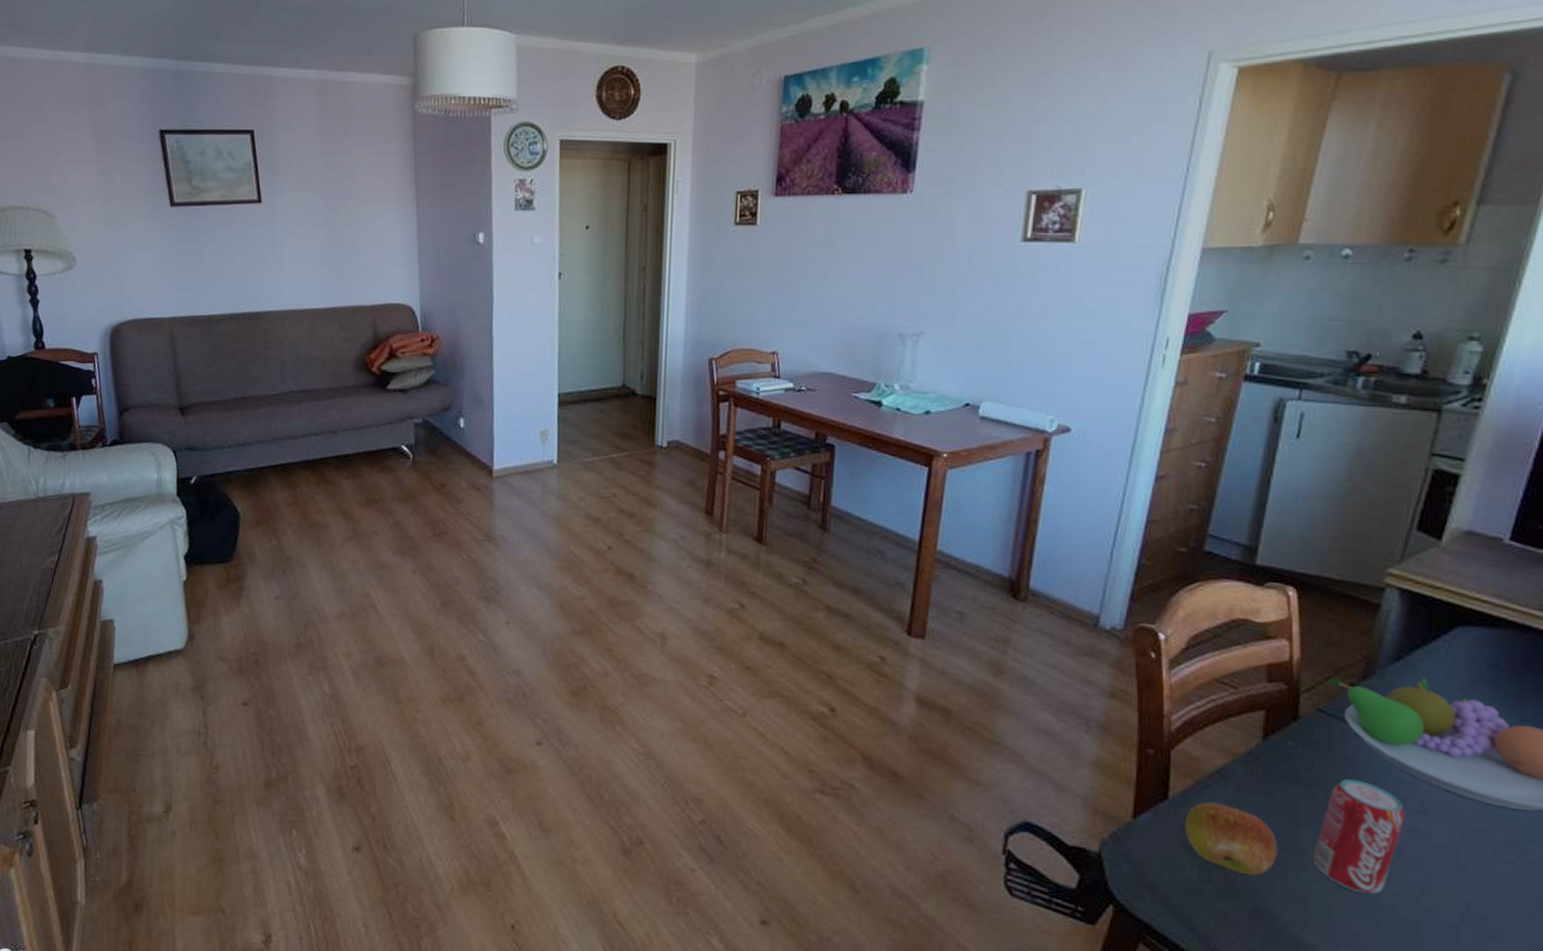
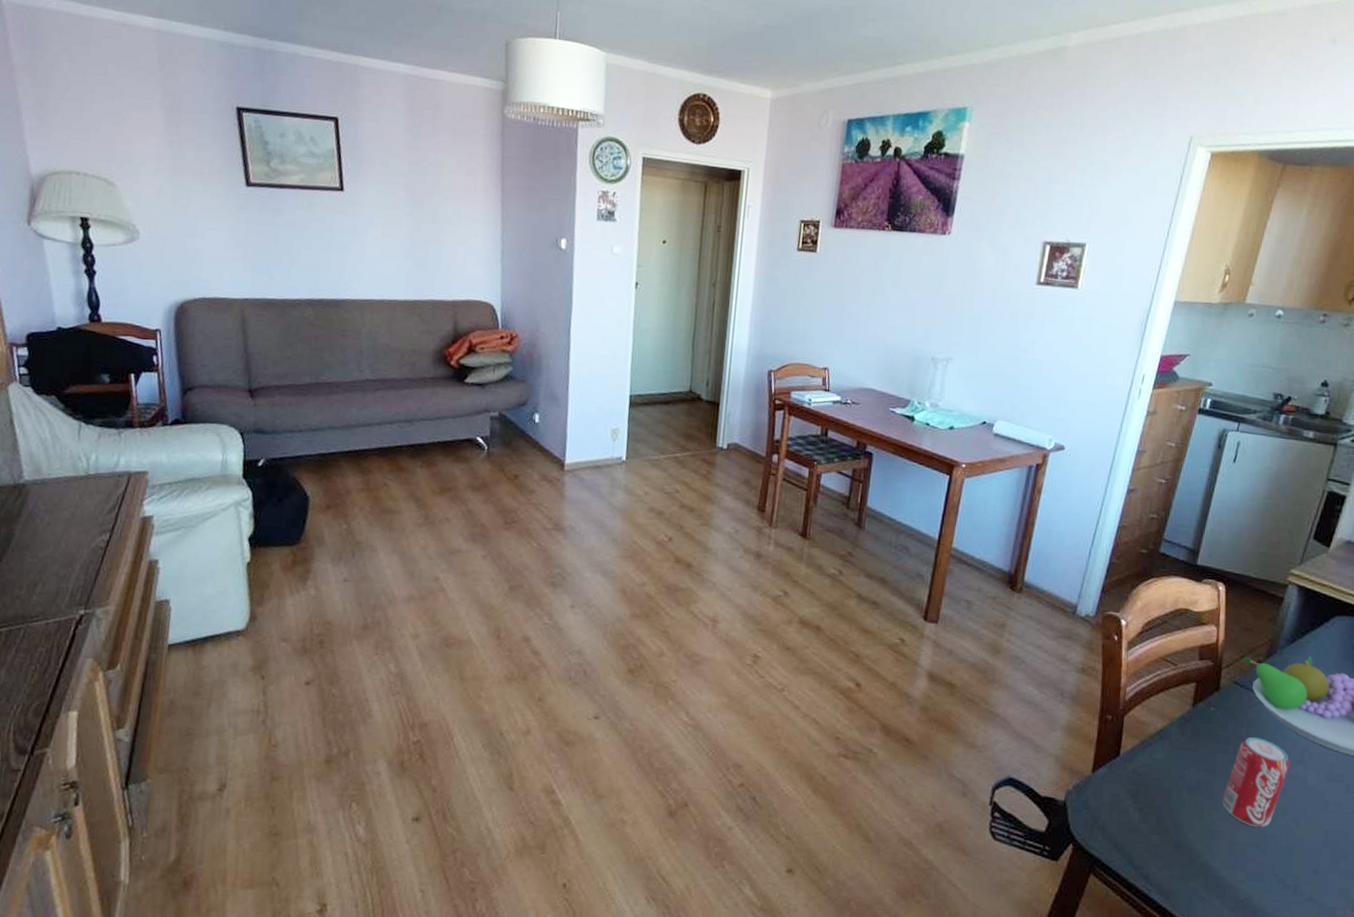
apple: present [1184,801,1278,876] -> none [1130,757,1198,816]

